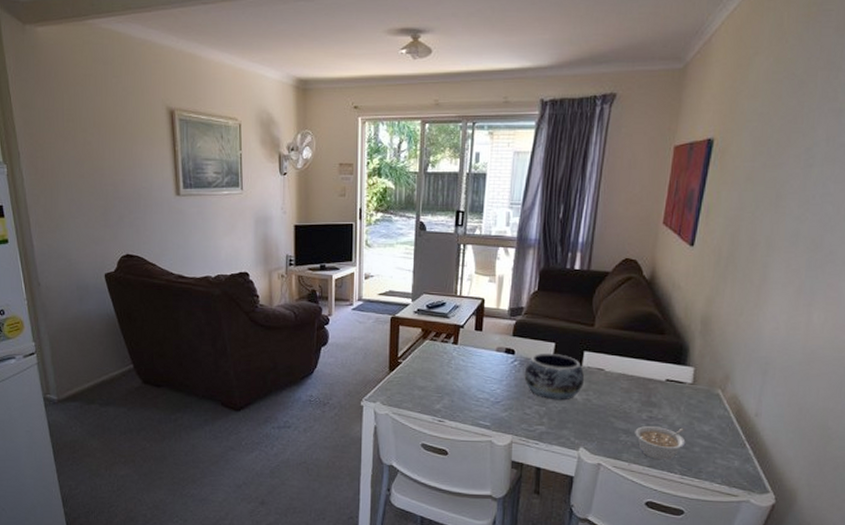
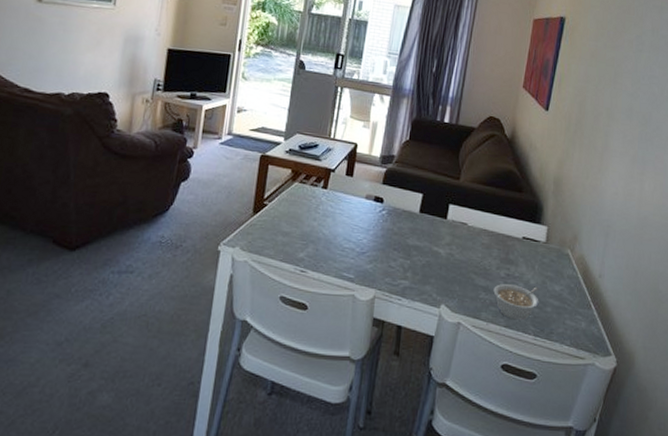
decorative bowl: present [524,353,585,401] -> none [391,203,449,254]

